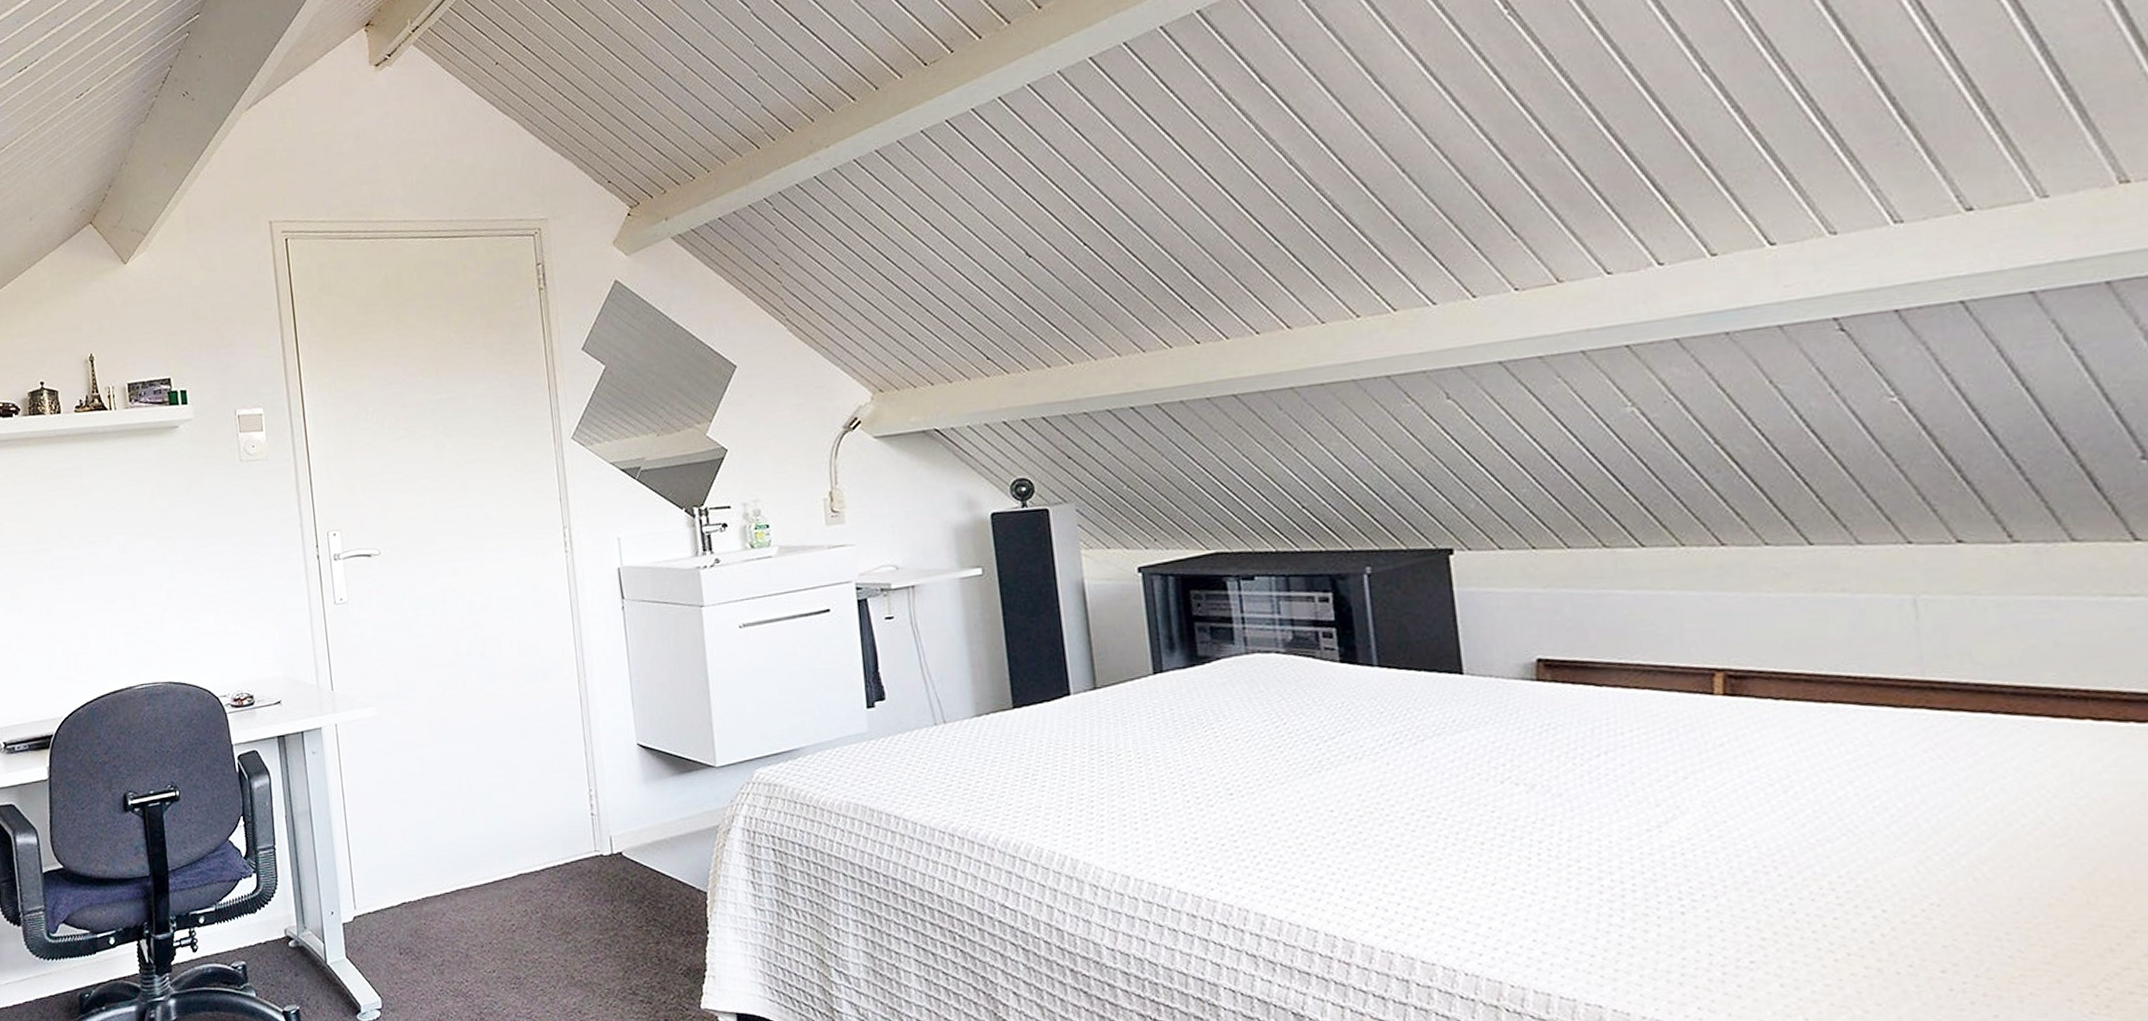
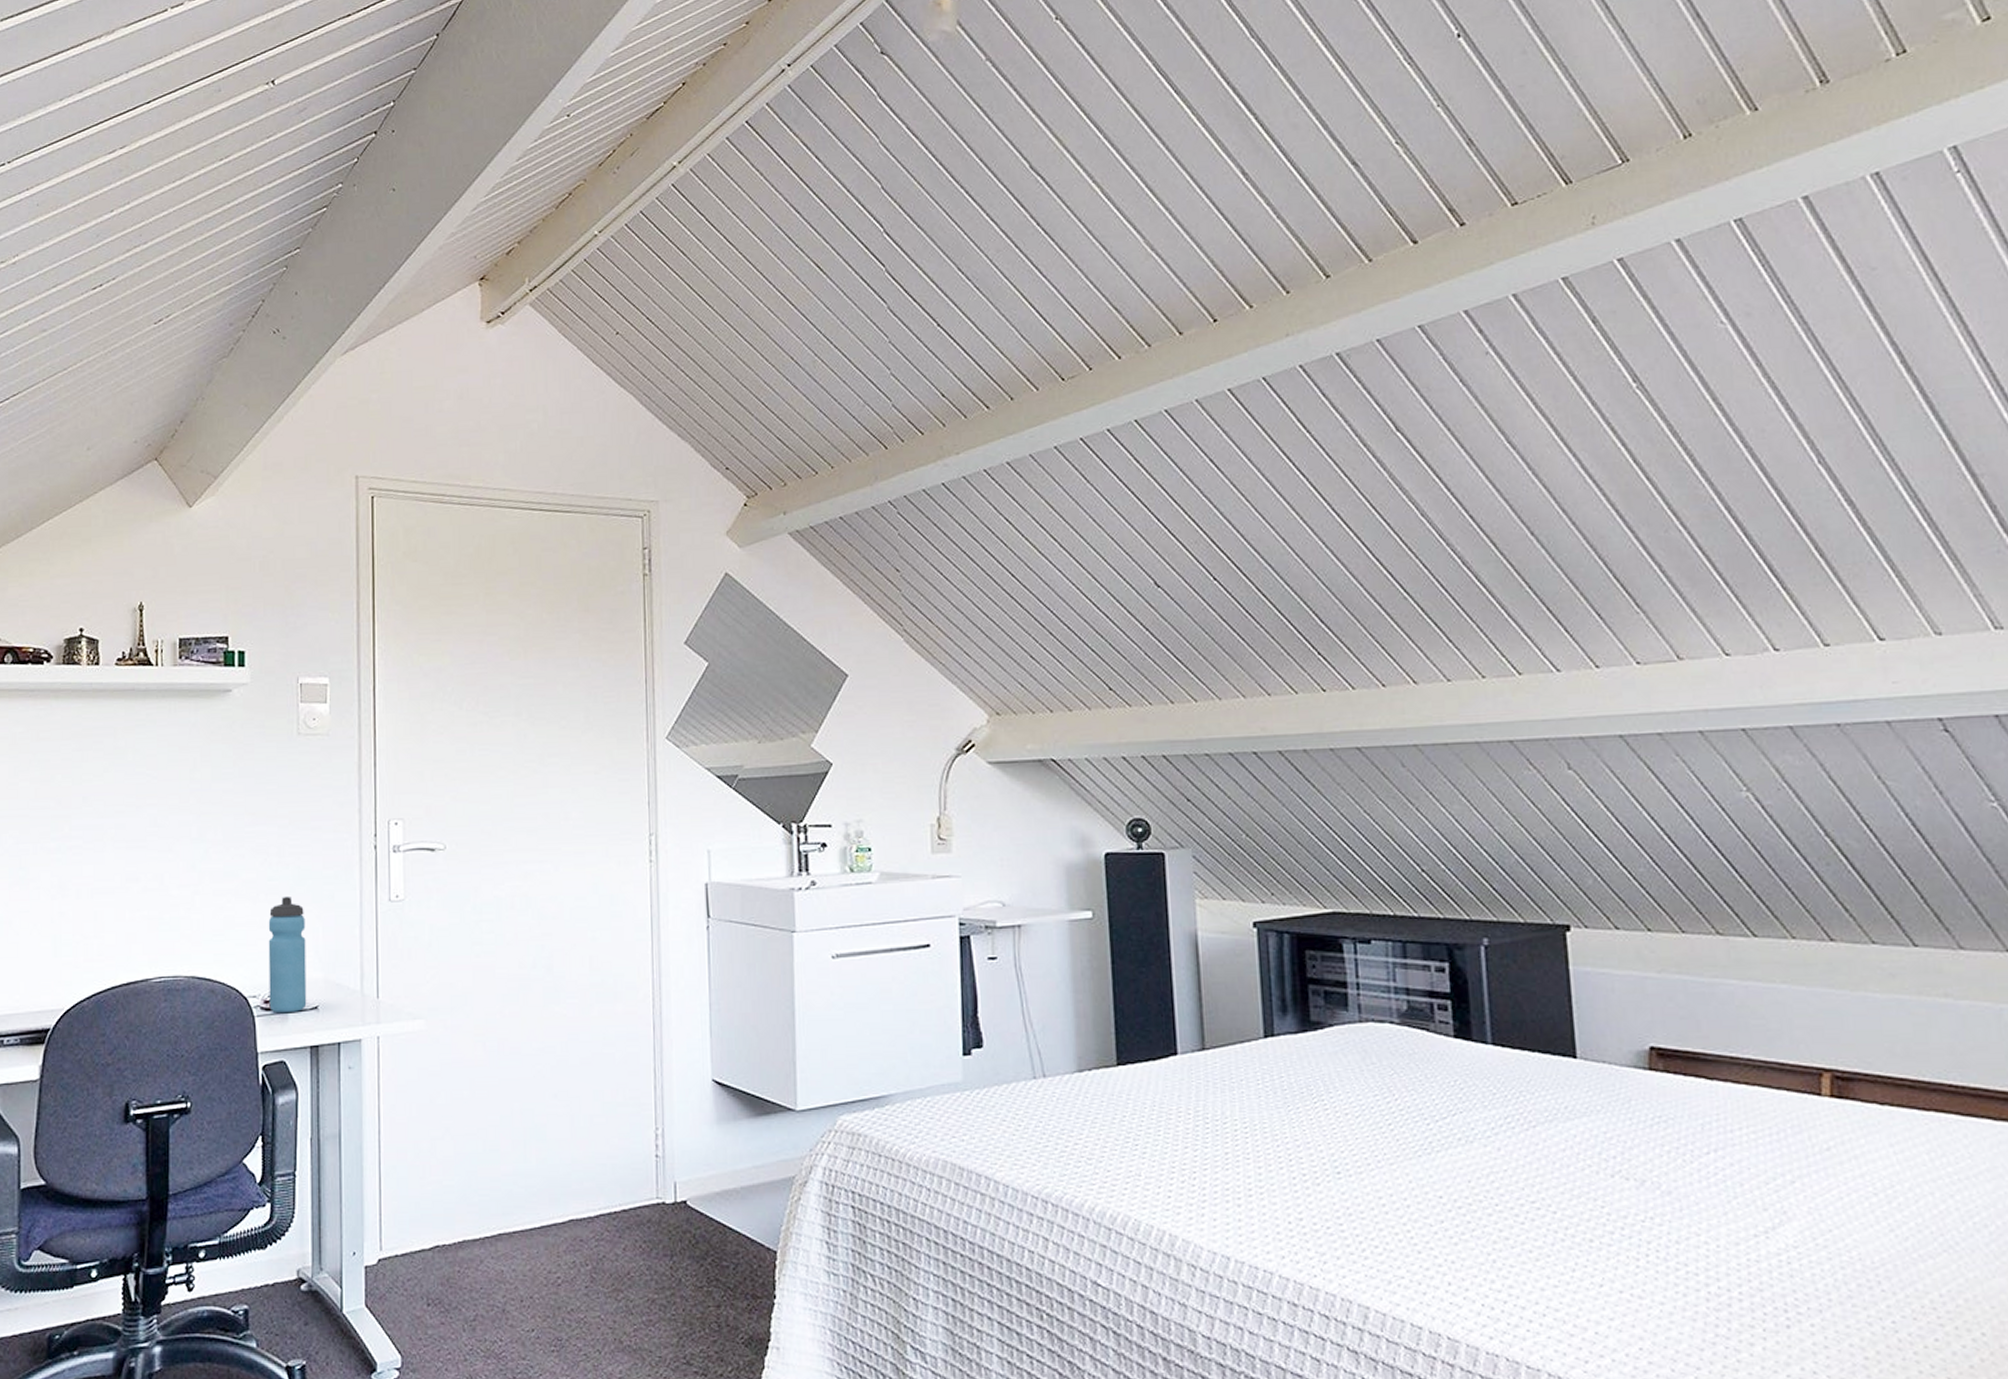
water bottle: none [230,605,271,710] -> present [268,896,307,1014]

